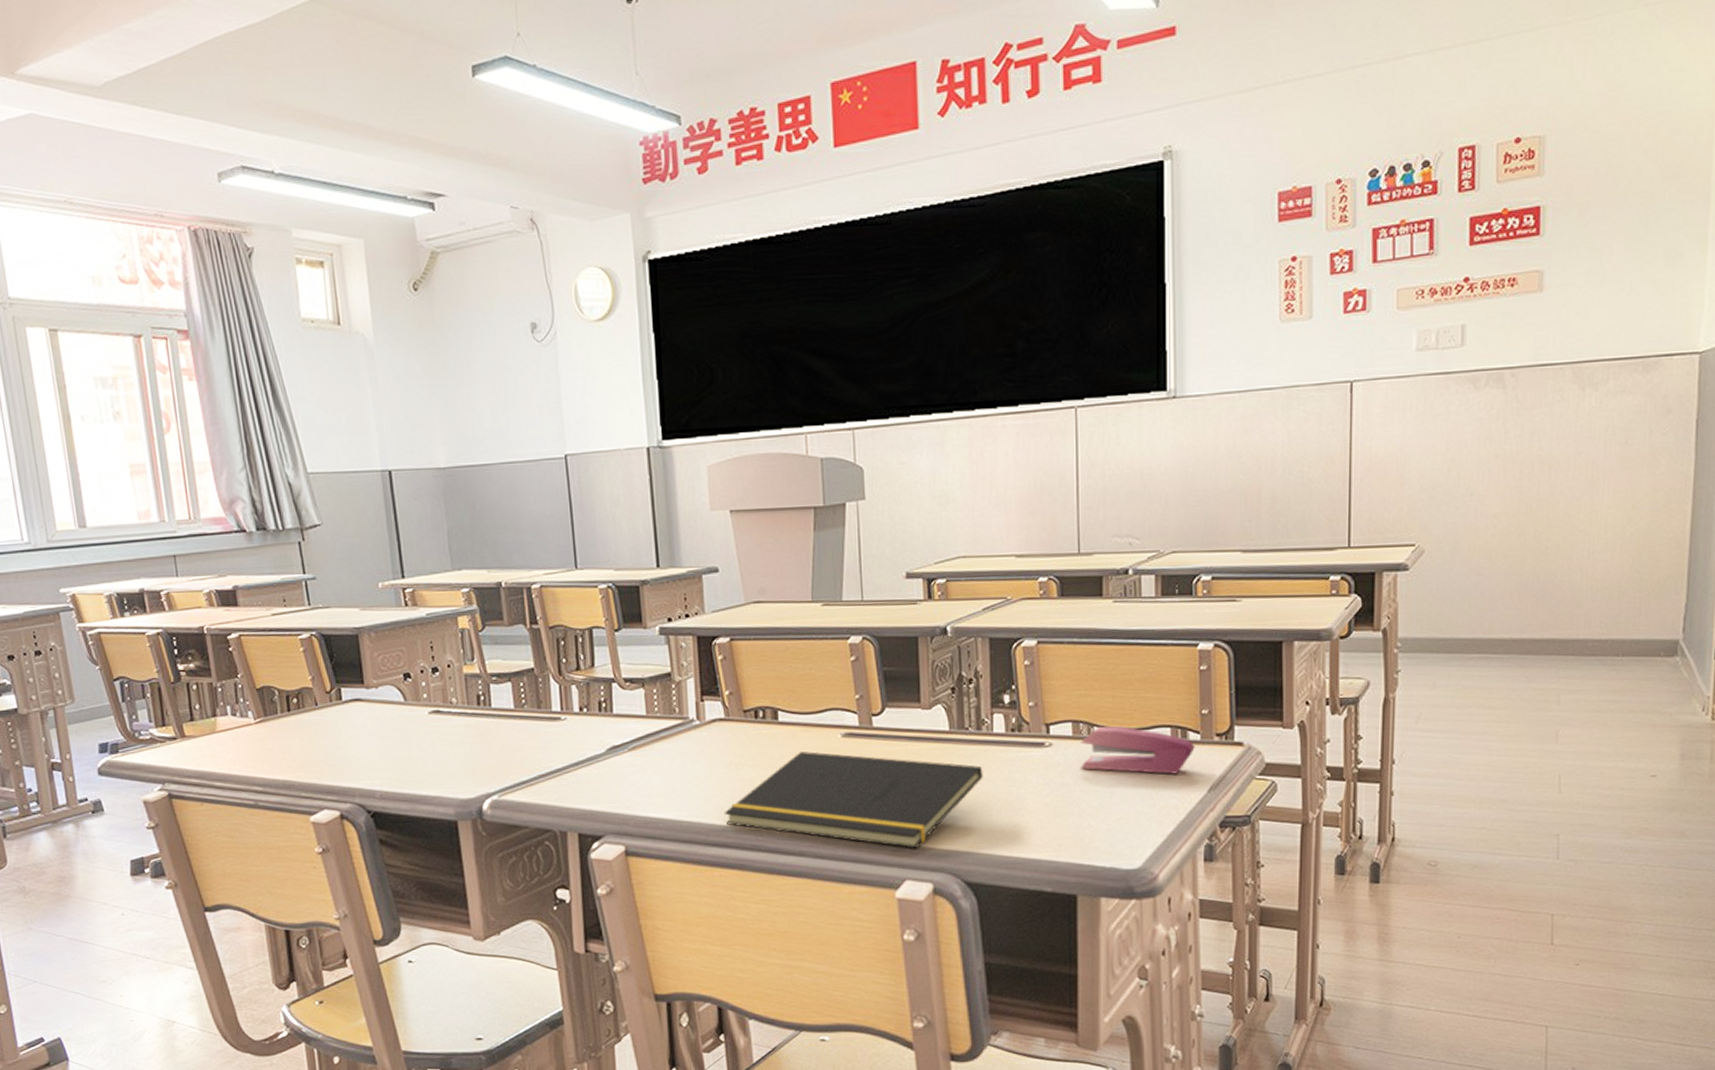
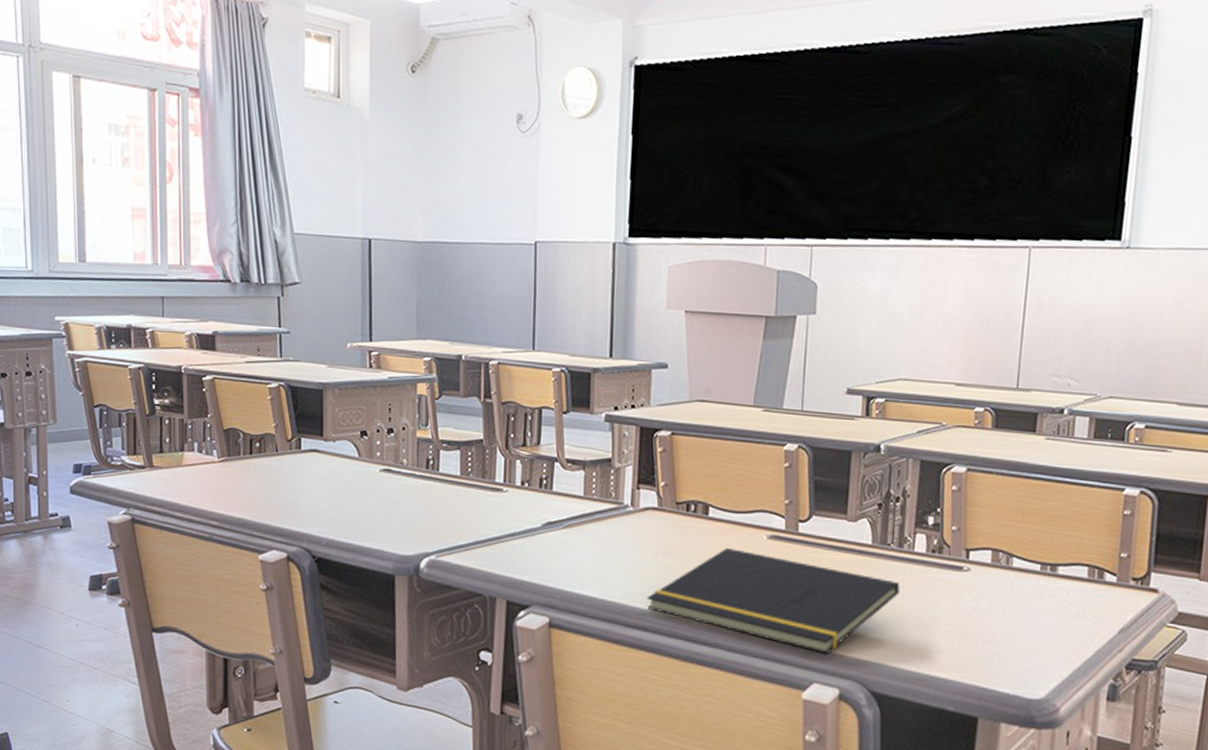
stapler: present [1080,726,1195,774] -> none [995,557,1111,612]

